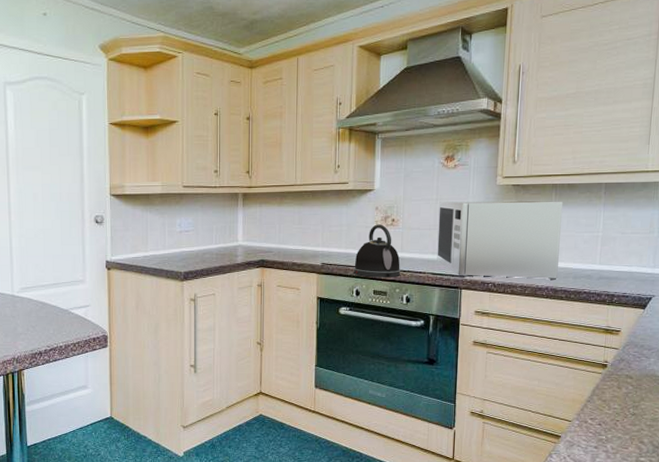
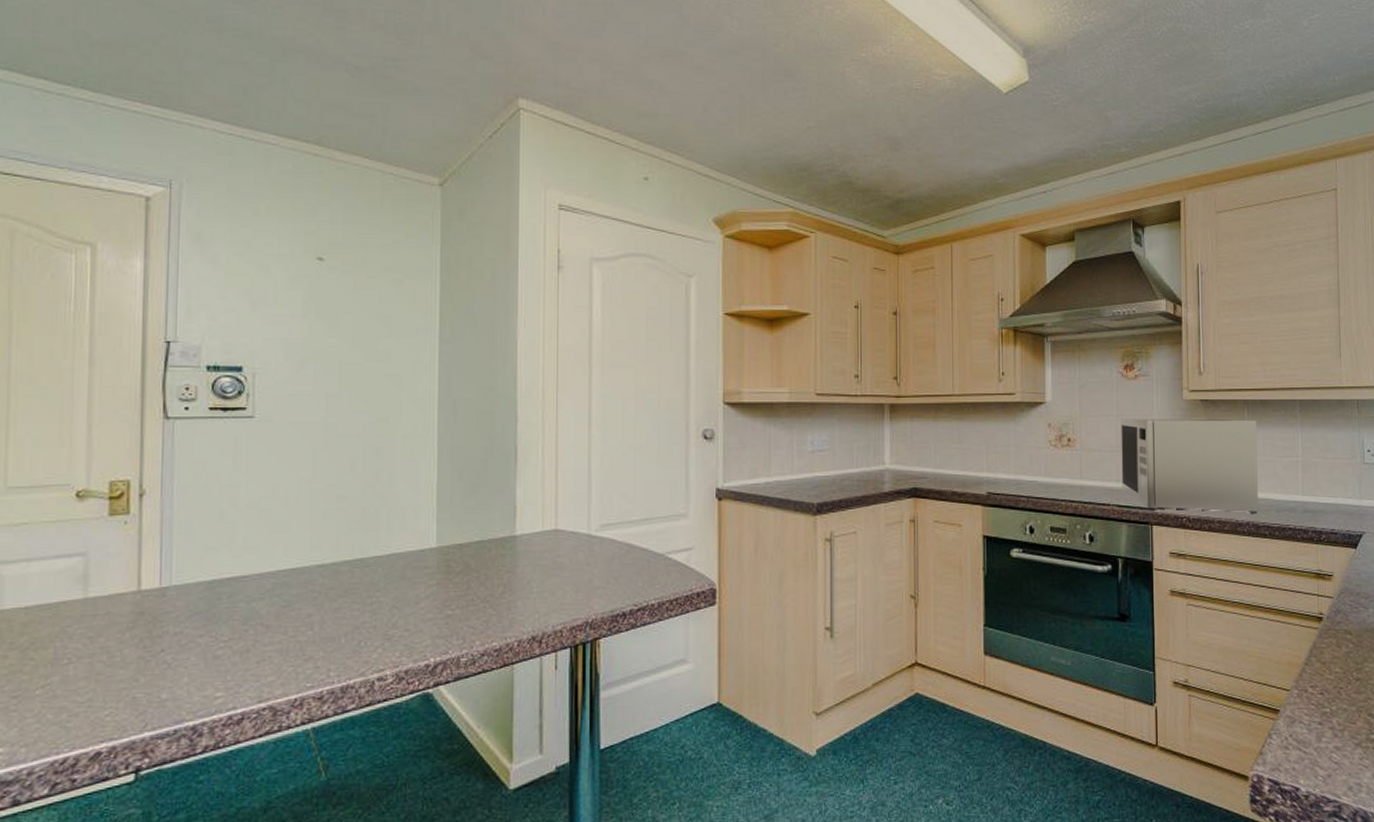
kettle: present [353,224,401,278] -> none [1025,444,1082,511]

